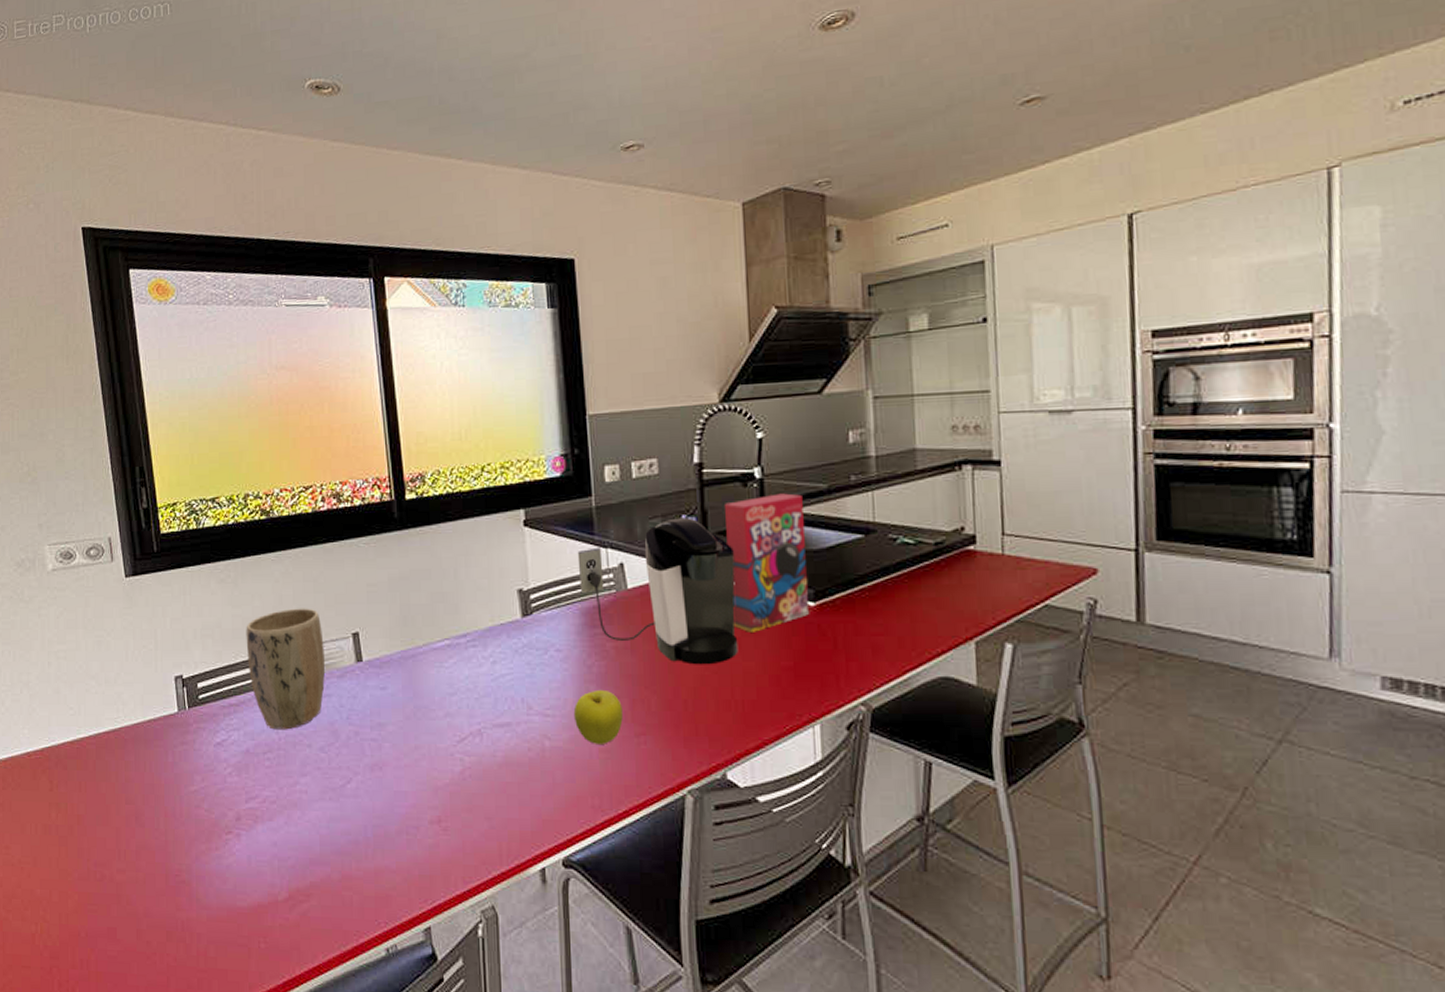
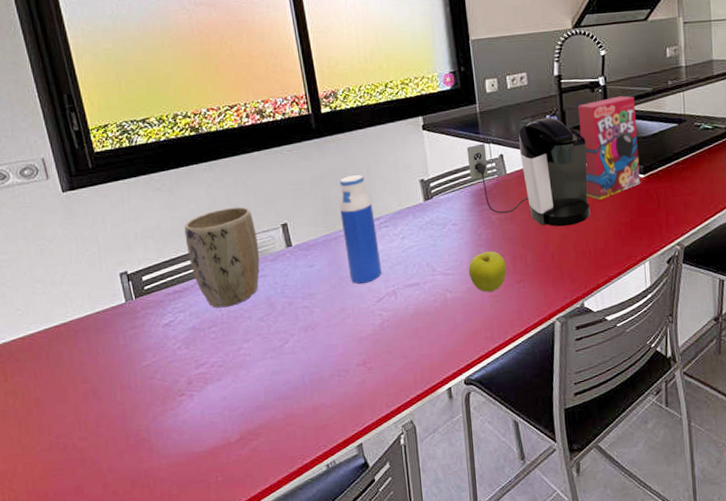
water bottle: none [420,578,466,716] -> present [339,175,382,284]

